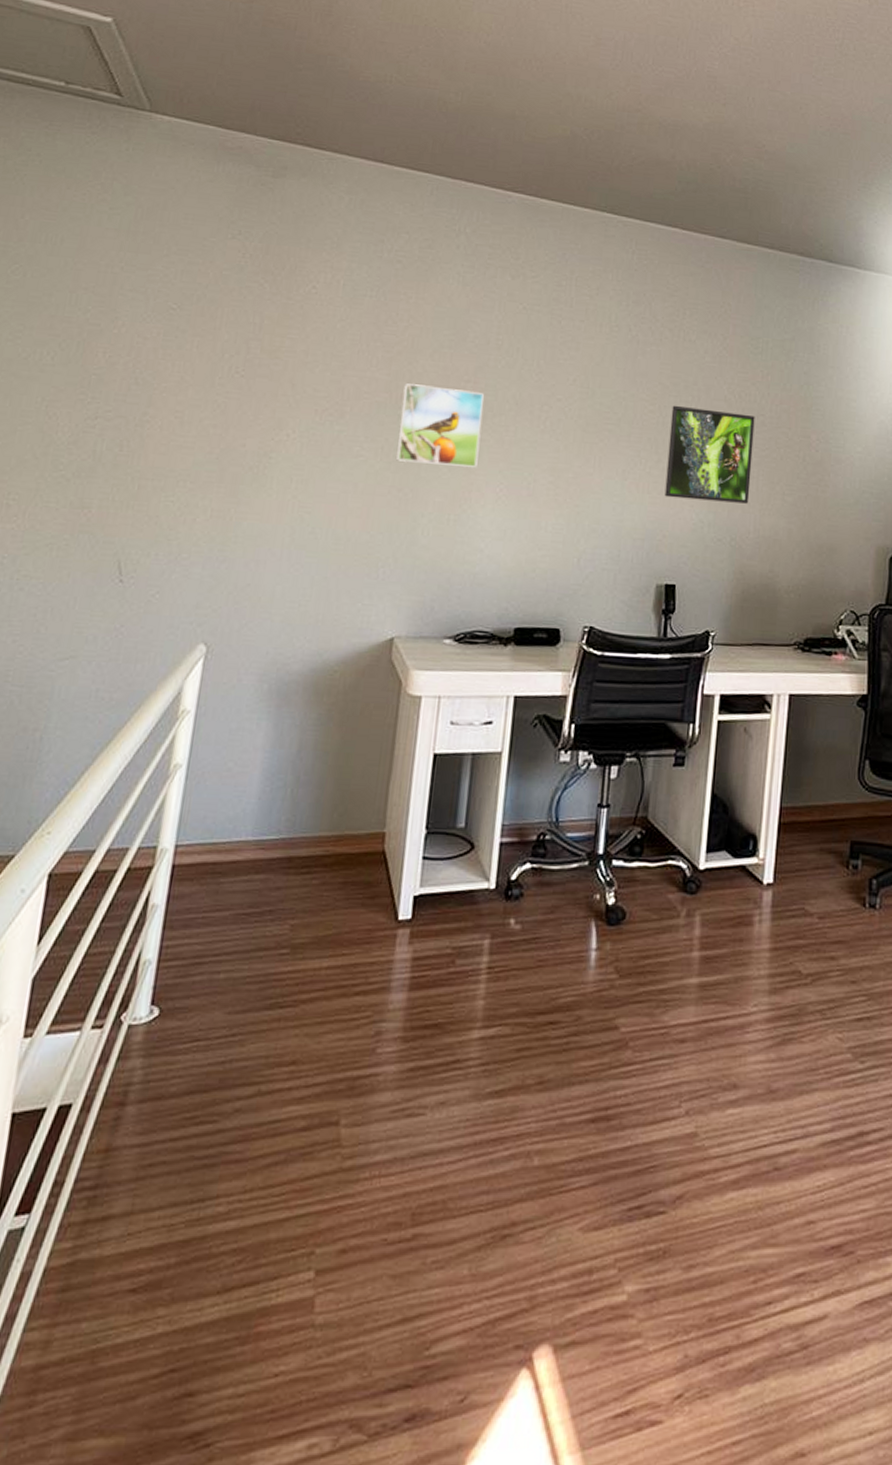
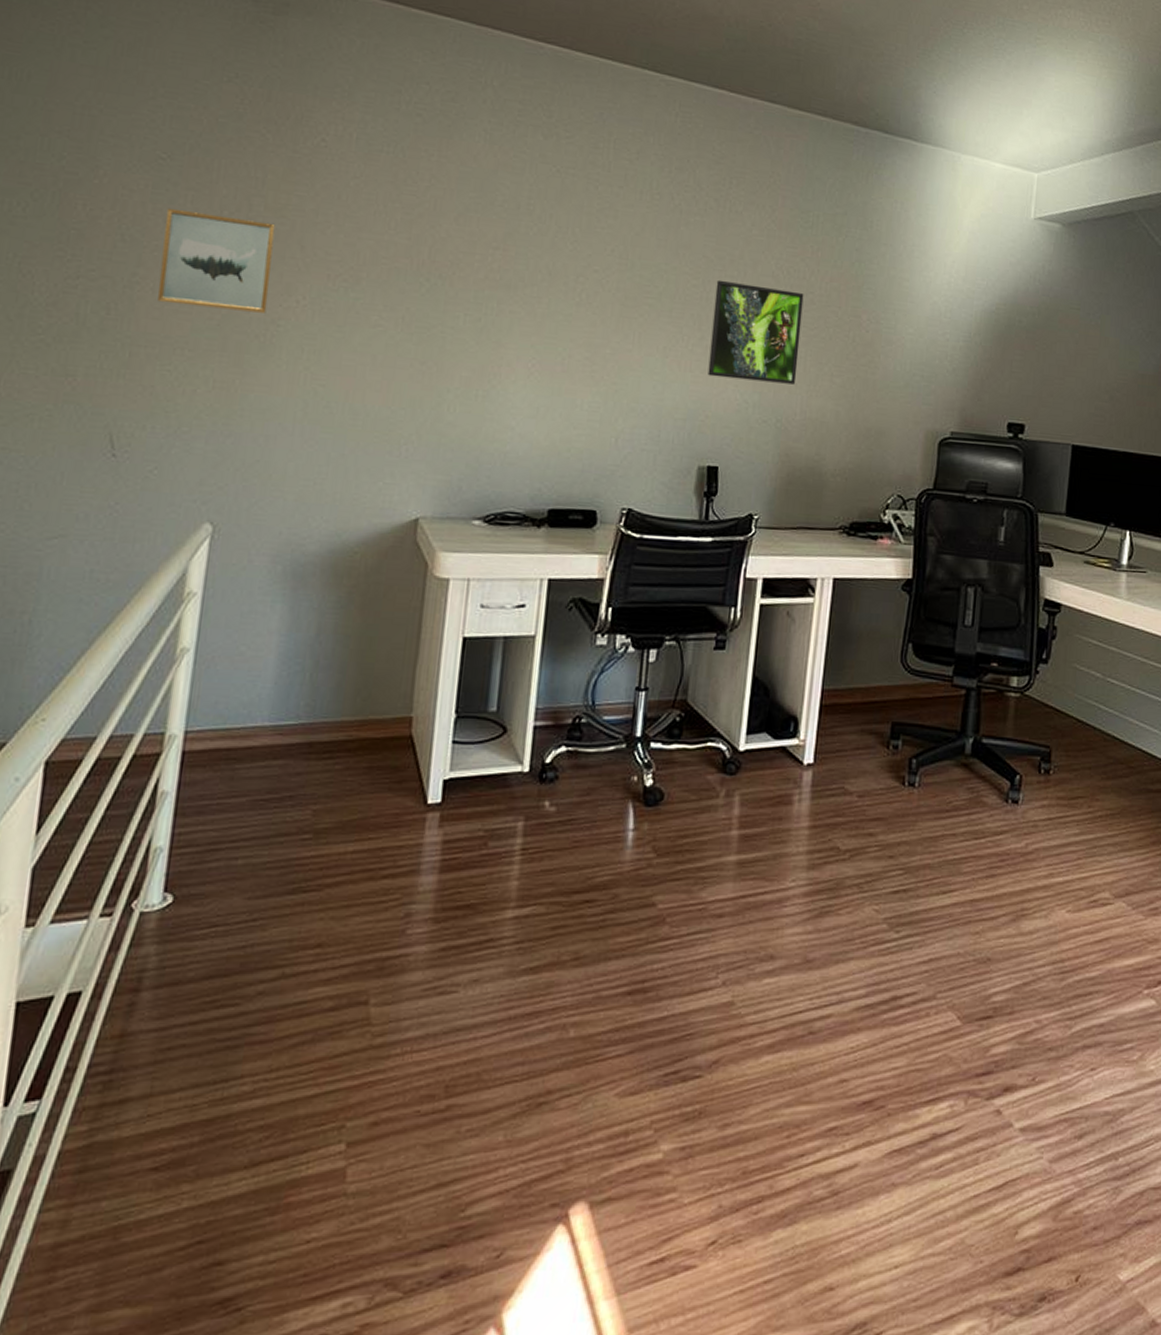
wall art: none [164,353,270,447] -> present [157,208,276,313]
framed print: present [396,383,484,469] -> none [419,249,514,342]

